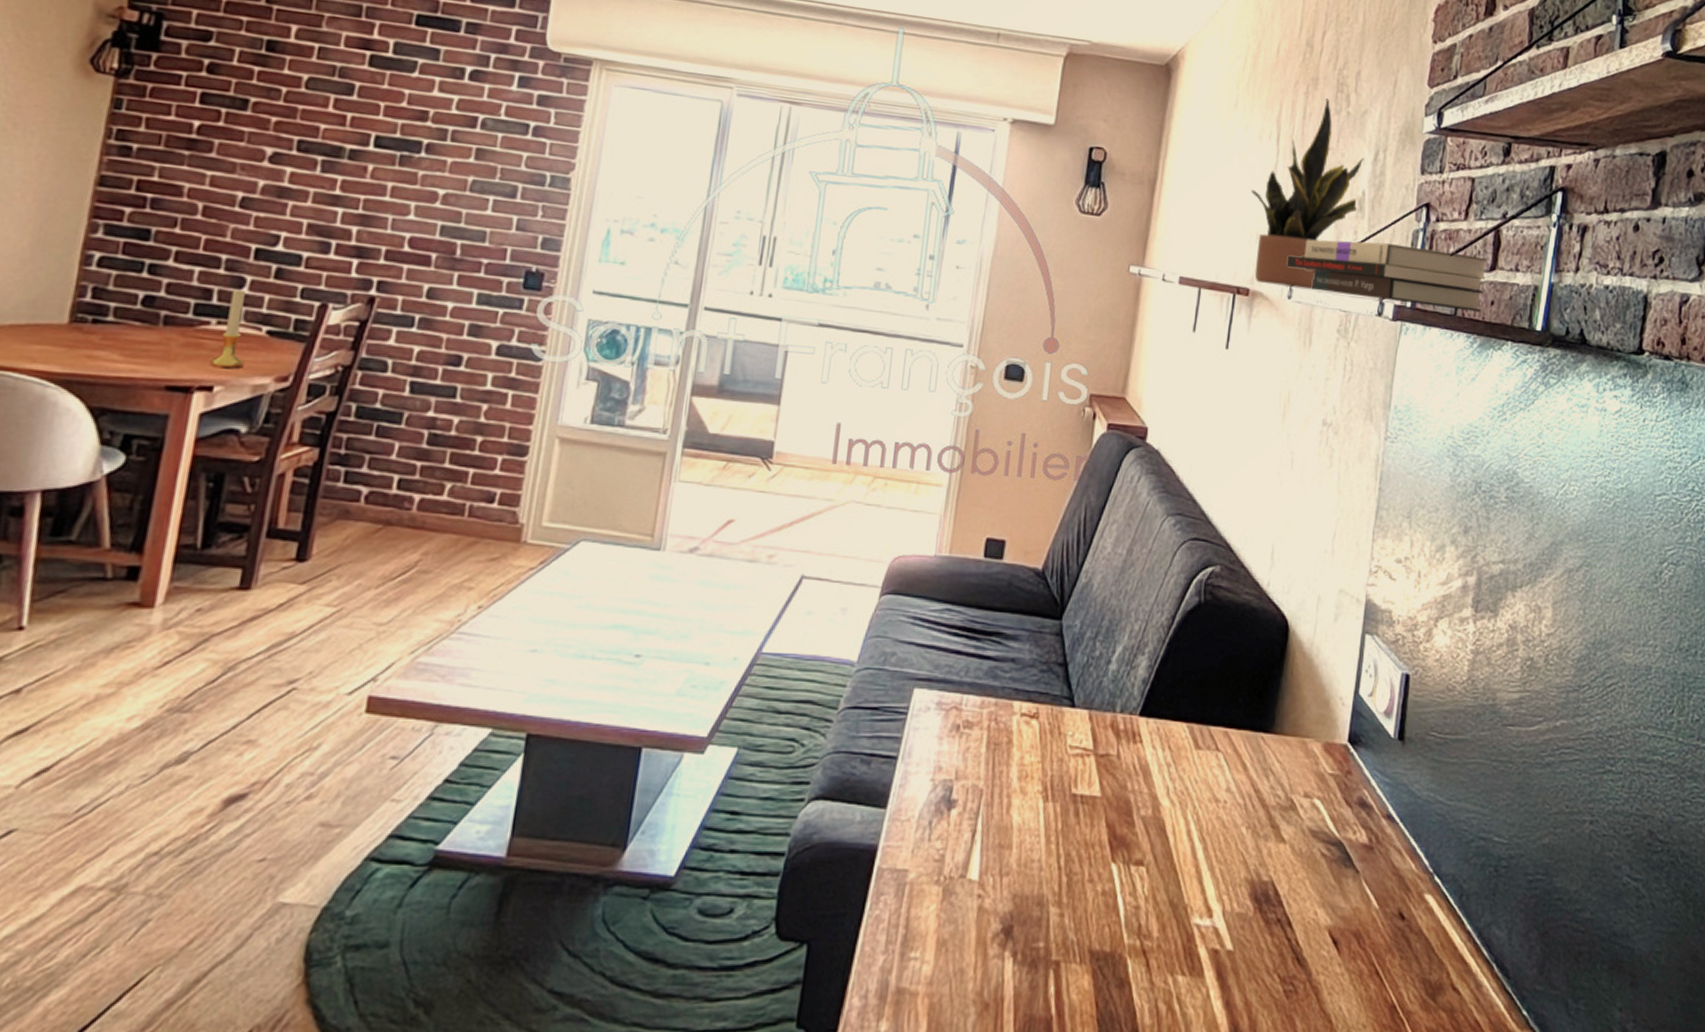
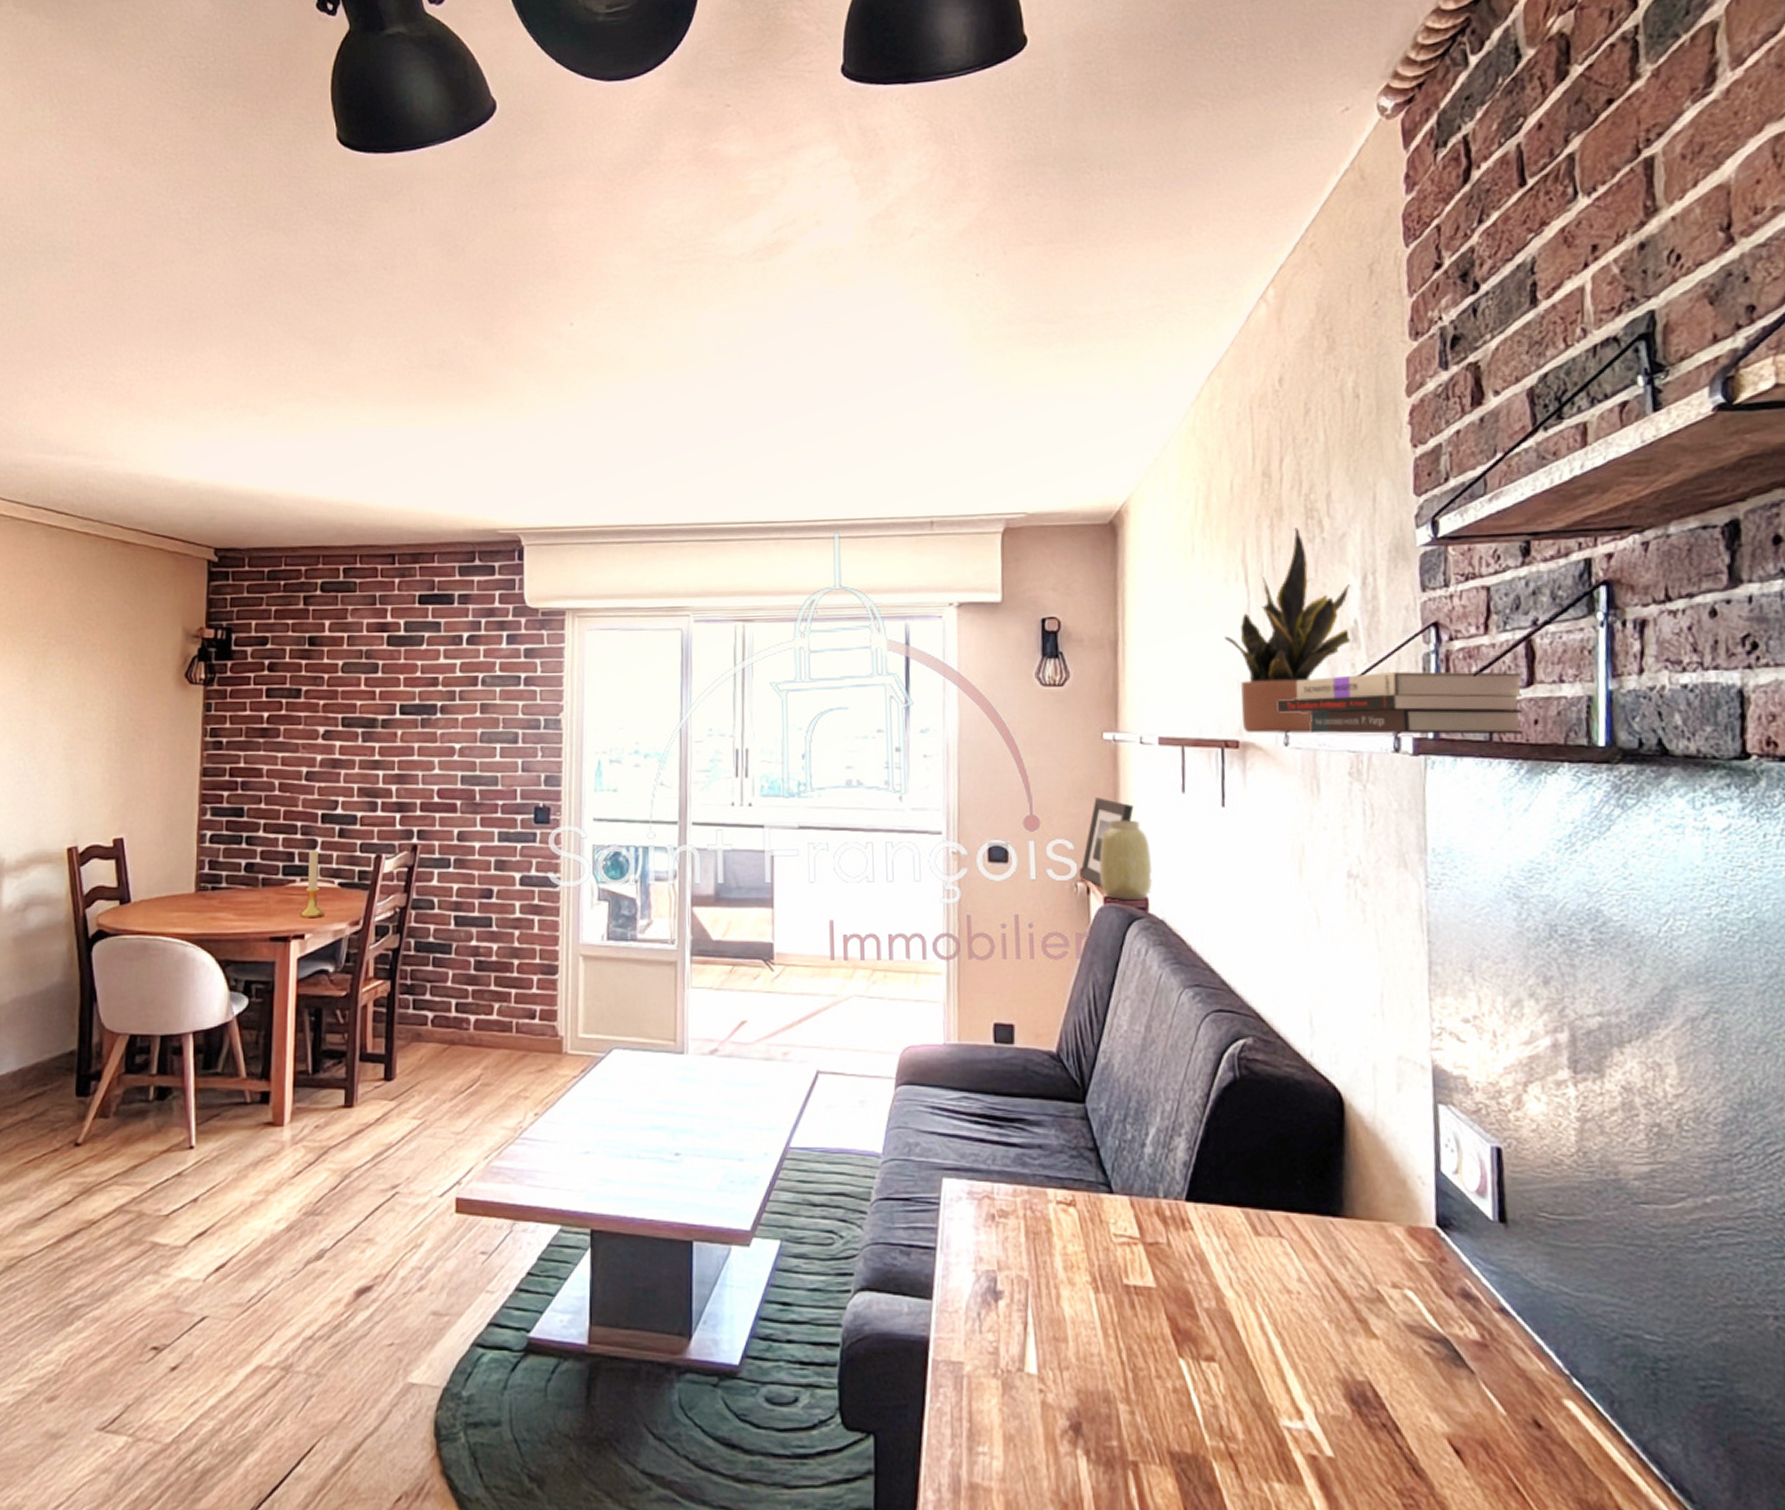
picture frame: none [1089,327,1148,414] -> present [1080,797,1134,887]
vase: none [1106,350,1157,430] -> present [1099,820,1152,901]

